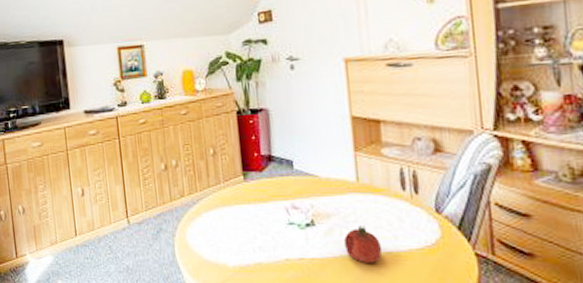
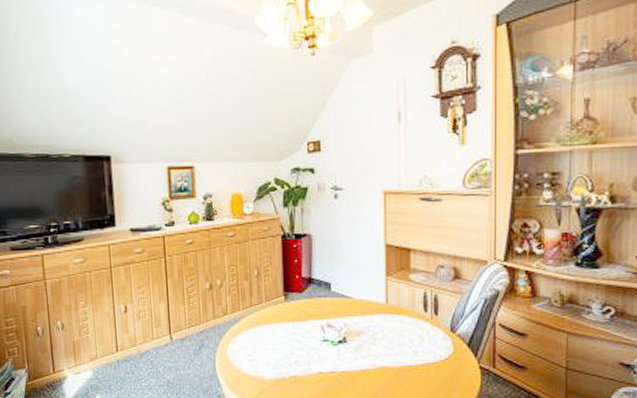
fruit: present [344,225,383,263] -> none [372,342,404,375]

